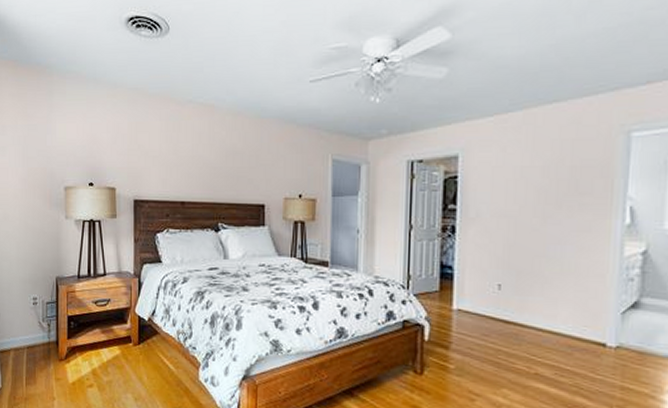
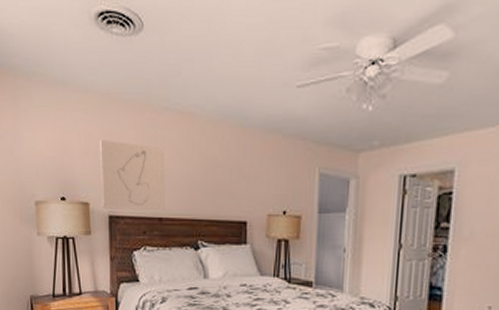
wall art: none [127,130,188,195] -> present [100,140,165,211]

